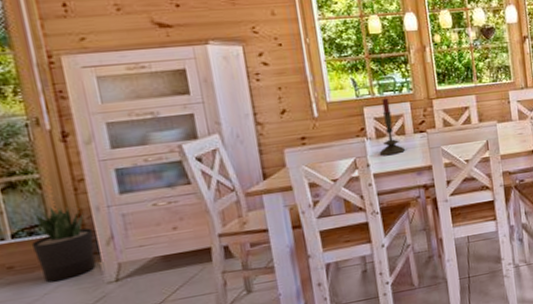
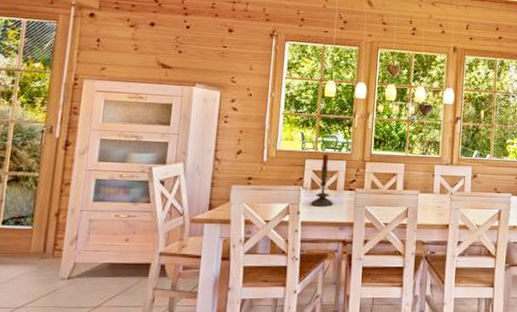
planter: present [31,206,96,282] -> none [14,200,64,269]

